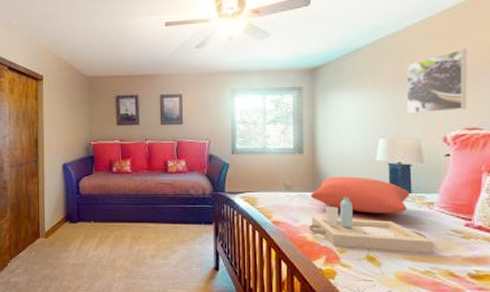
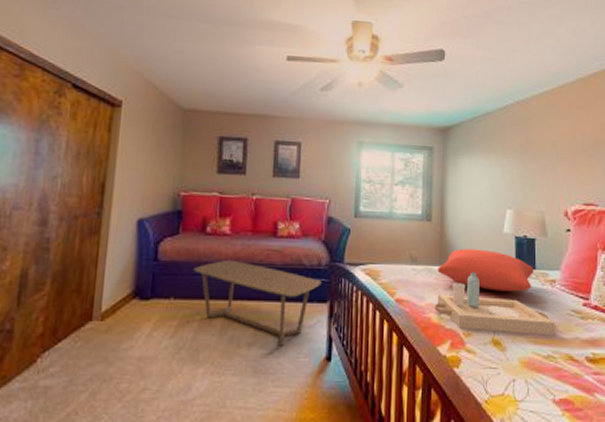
coffee table: none [105,192,207,258] -> present [193,259,322,346]
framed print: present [406,48,467,114] -> none [532,123,585,186]

